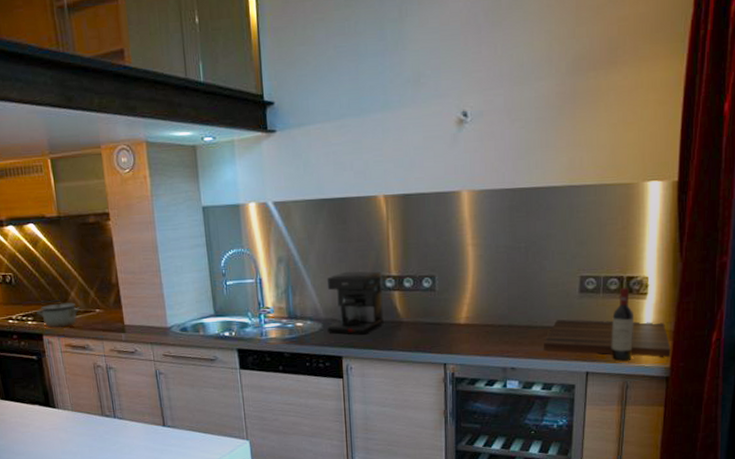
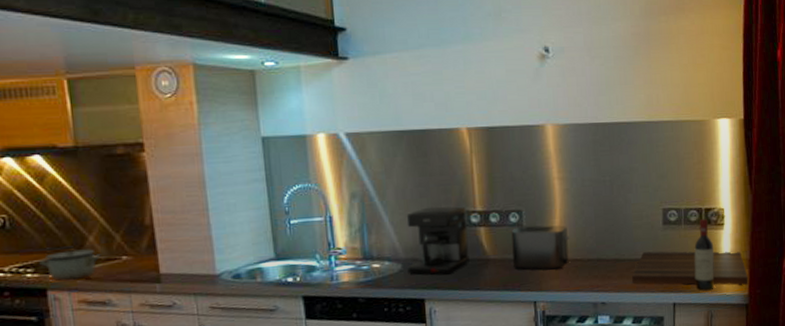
toaster: none [424,290,482,334] -> present [511,225,570,270]

